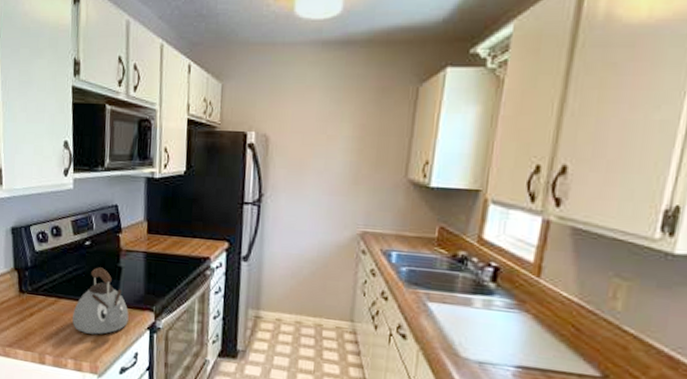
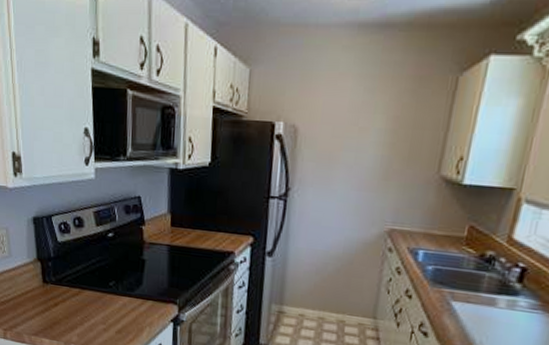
kettle: present [72,267,129,335] -> none [97,259,153,326]

